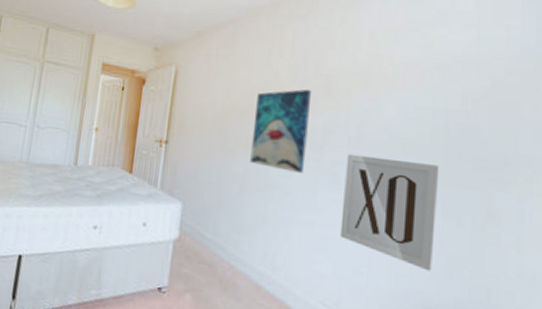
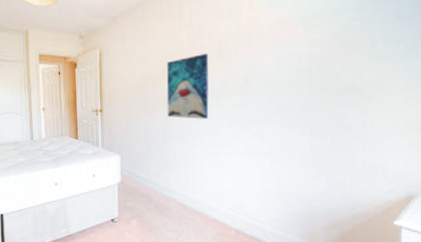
wall art: present [339,154,440,271] -> none [239,98,307,175]

